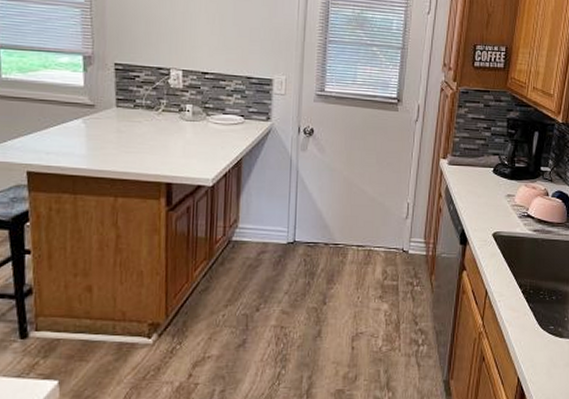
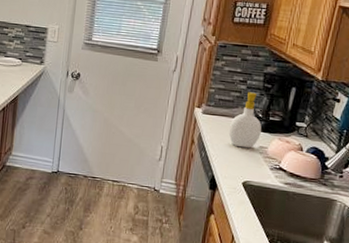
soap bottle: none [476,139,508,198] -> present [228,92,262,149]

